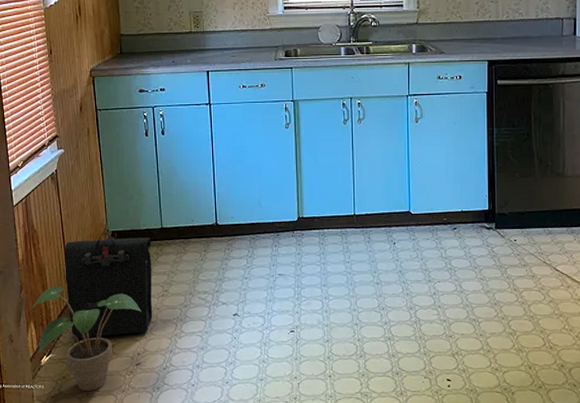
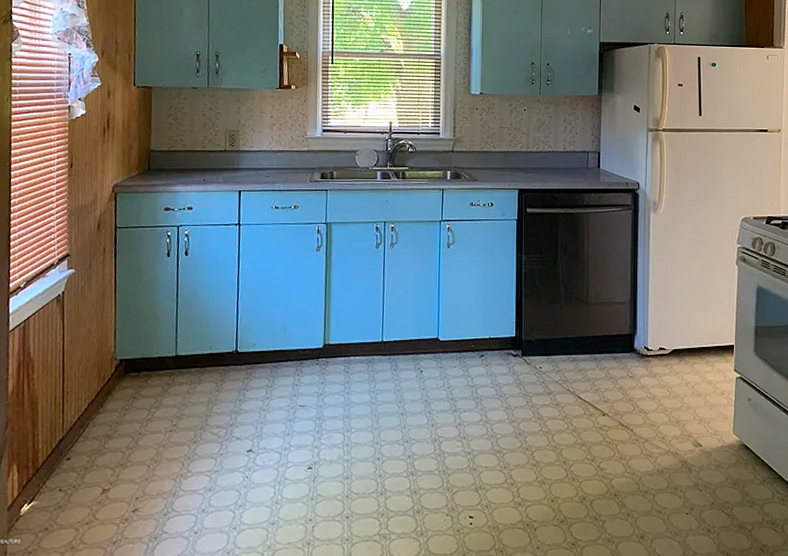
potted plant: present [30,285,143,392] -> none [14,421,146,545]
backpack: present [65,231,153,339] -> none [60,360,163,483]

